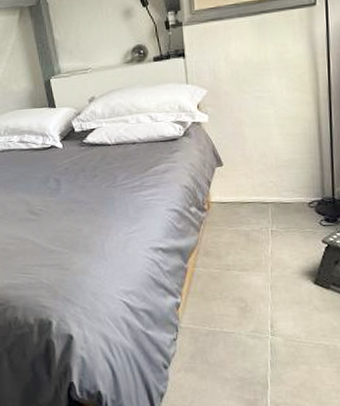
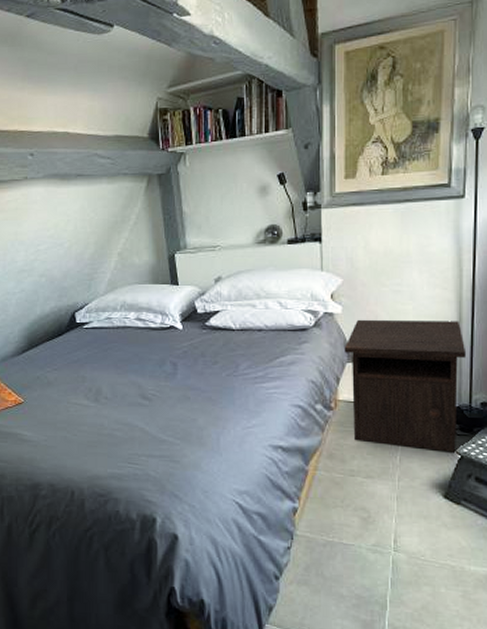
nightstand: none [212,120,327,242] -> present [344,319,467,452]

